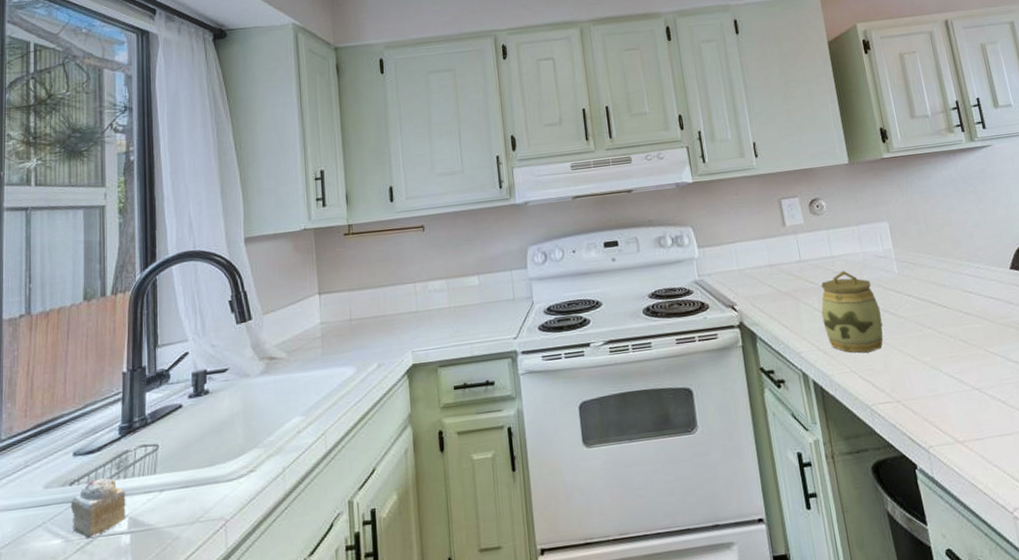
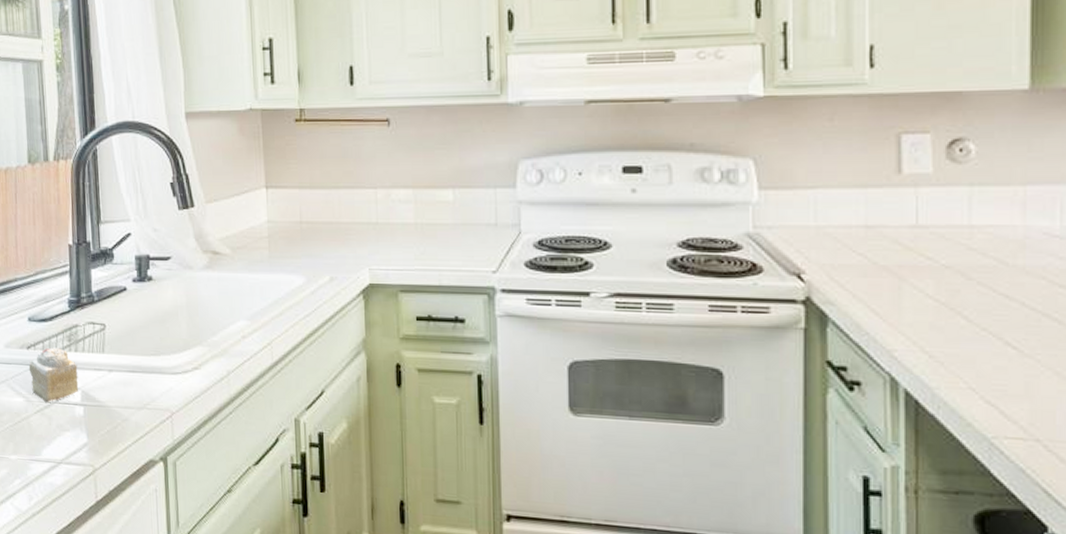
jar: present [821,270,883,353] -> none [937,247,1035,368]

